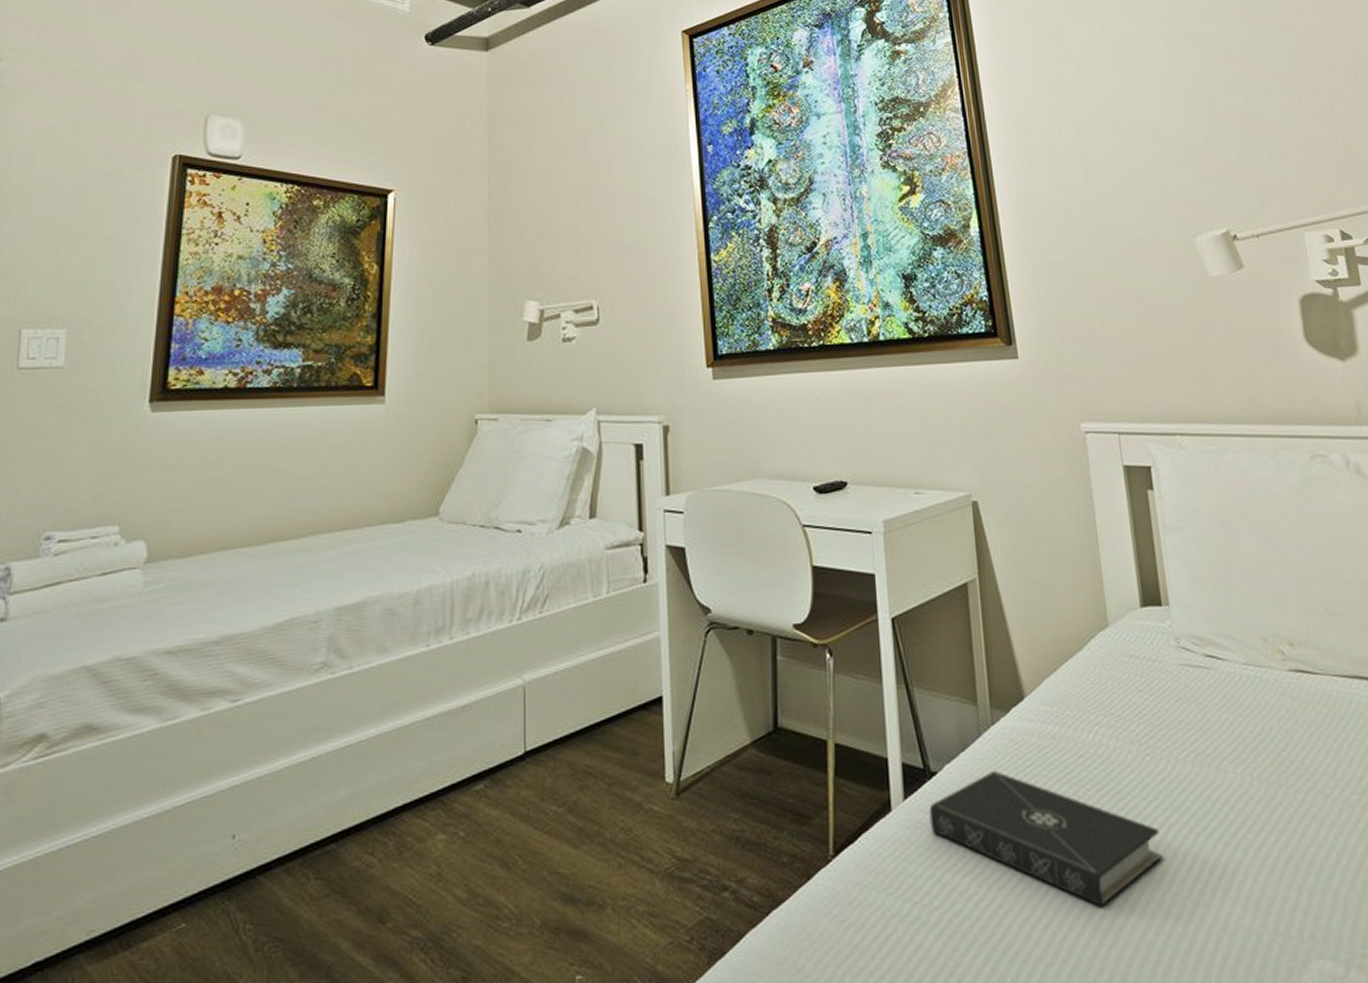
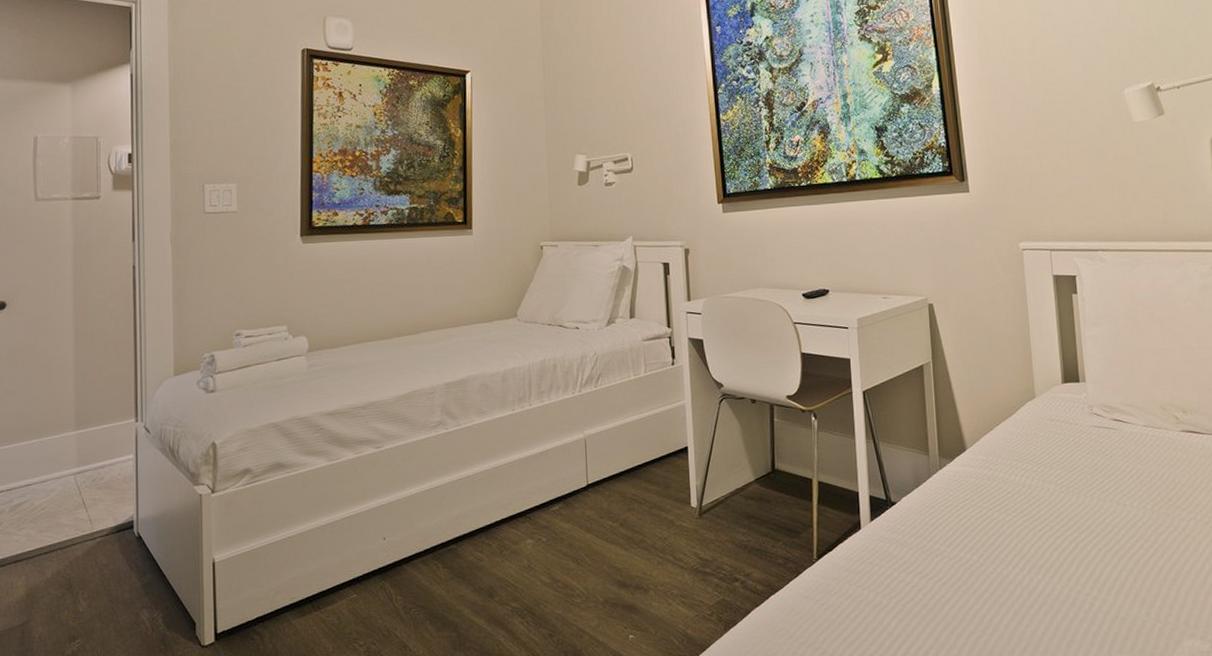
book: present [929,770,1162,907] -> none [890,501,1070,599]

